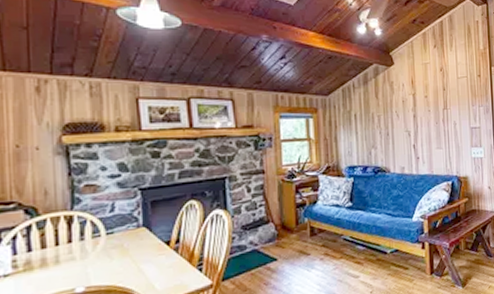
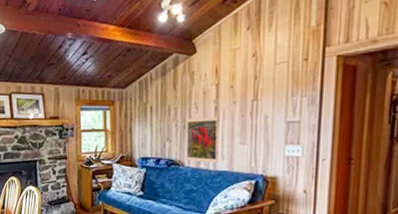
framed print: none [390,124,420,168] -> present [186,117,219,164]

